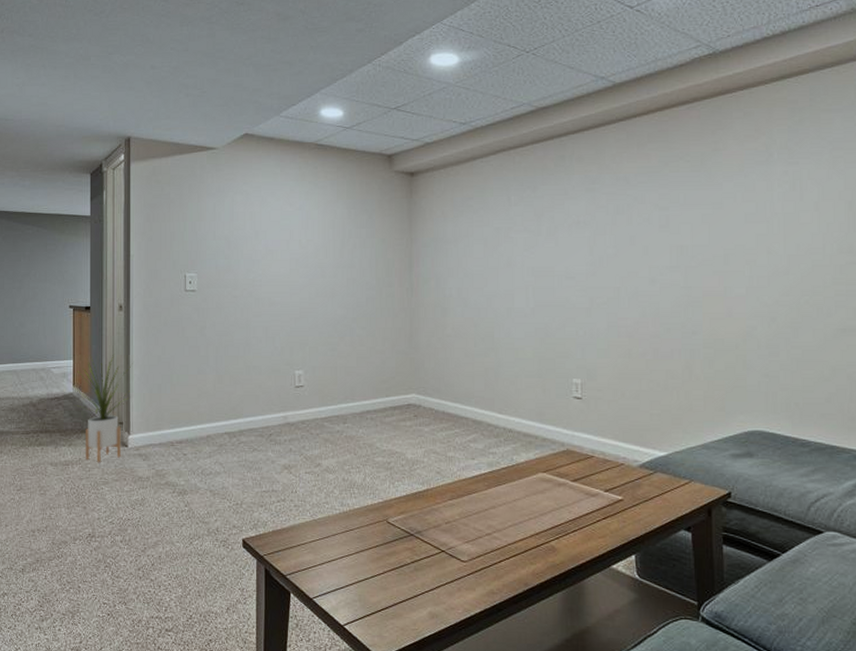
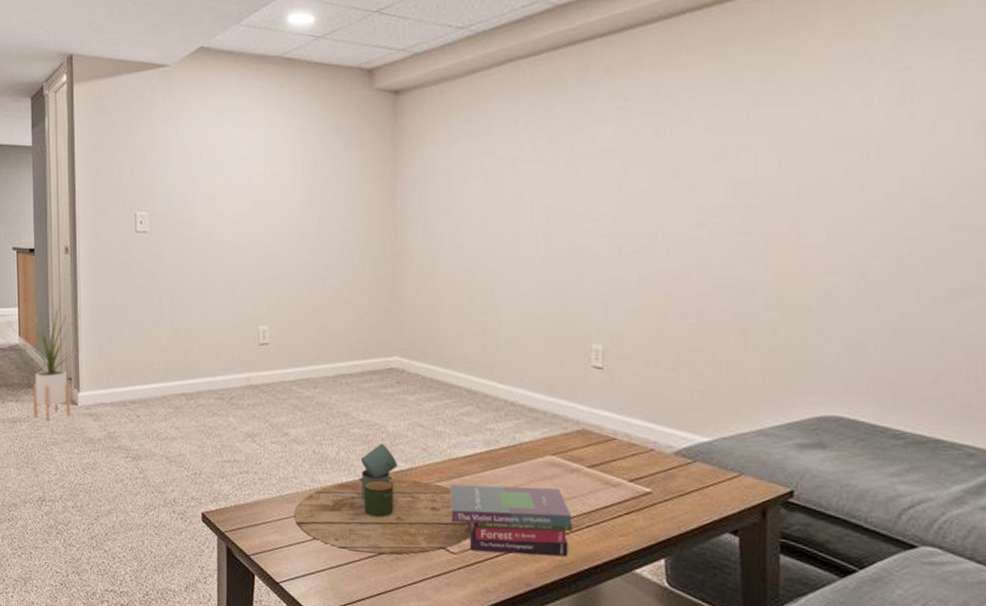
decorative tray: none [326,469,478,566] -> present [294,443,471,555]
books: none [460,500,562,559] -> present [450,484,574,556]

